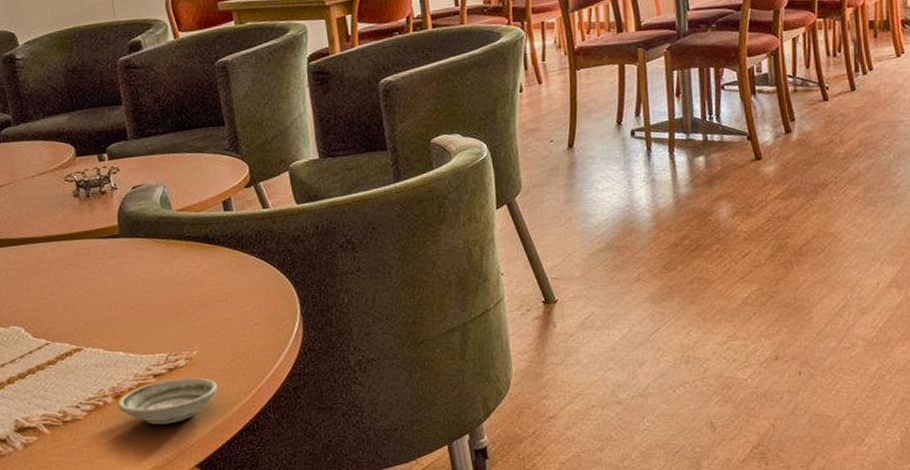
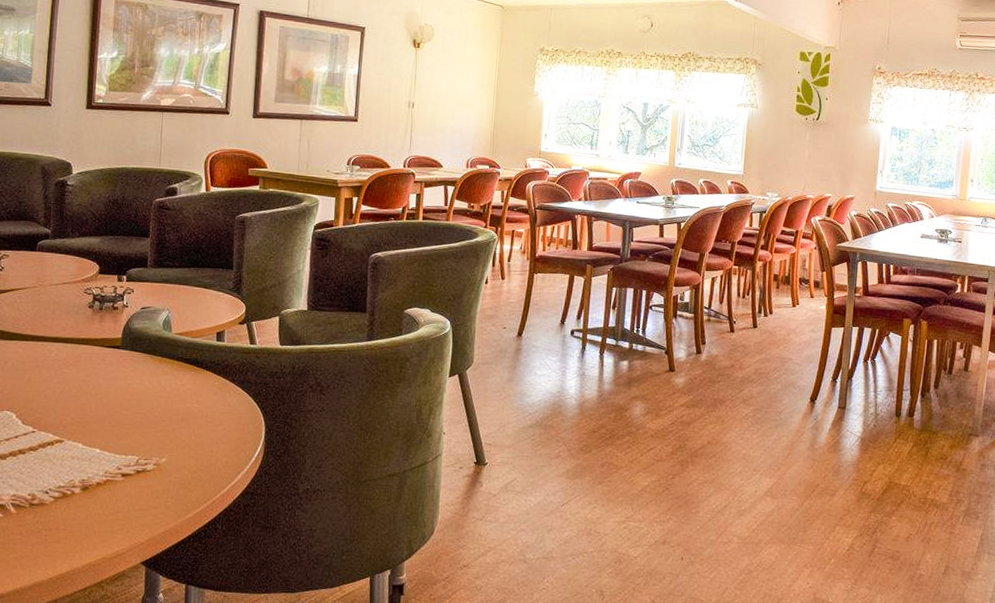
saucer: present [117,377,218,425] -> none [83,480,177,521]

